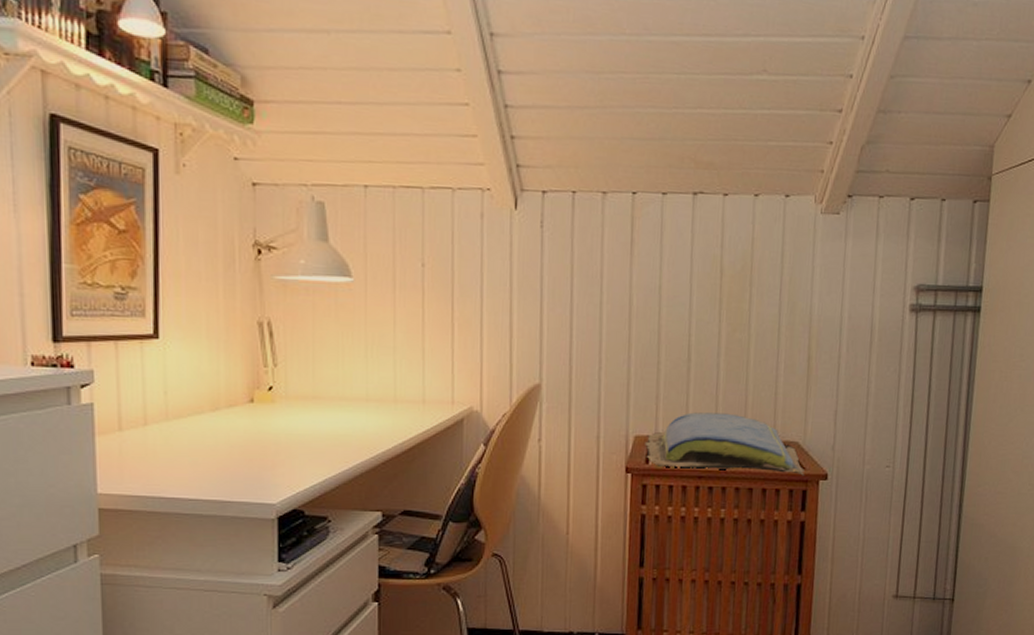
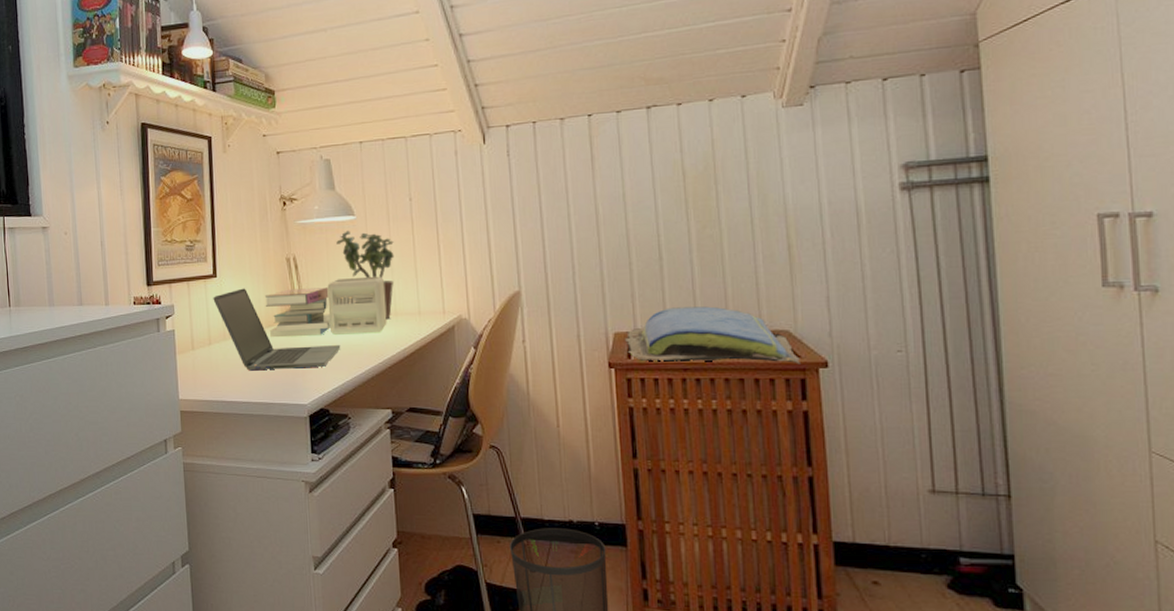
laptop: none [152,355,324,461] -> present [213,288,341,371]
books: none [226,361,314,422] -> present [265,287,332,338]
desk organizer: none [310,353,384,423] -> present [327,276,387,335]
potted plant: none [326,295,399,407] -> present [336,230,394,320]

